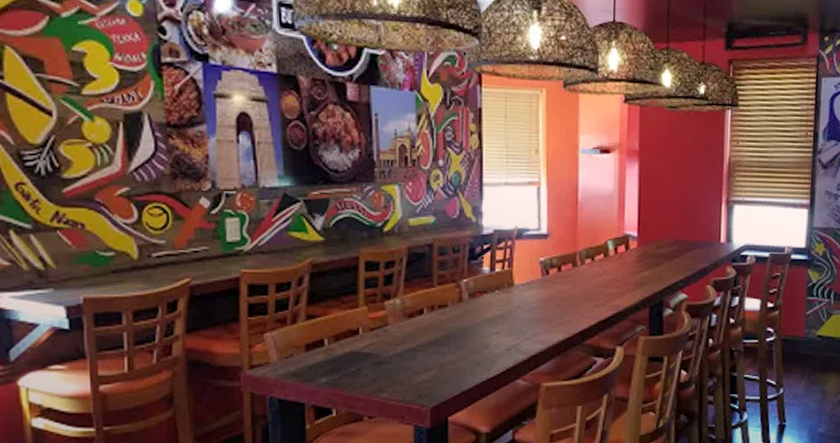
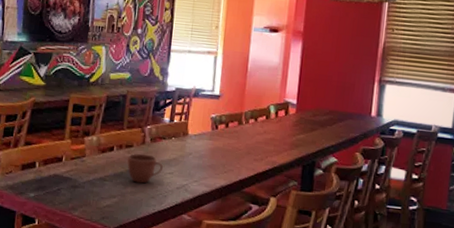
cup: none [443,313,488,349] -> present [127,153,164,184]

